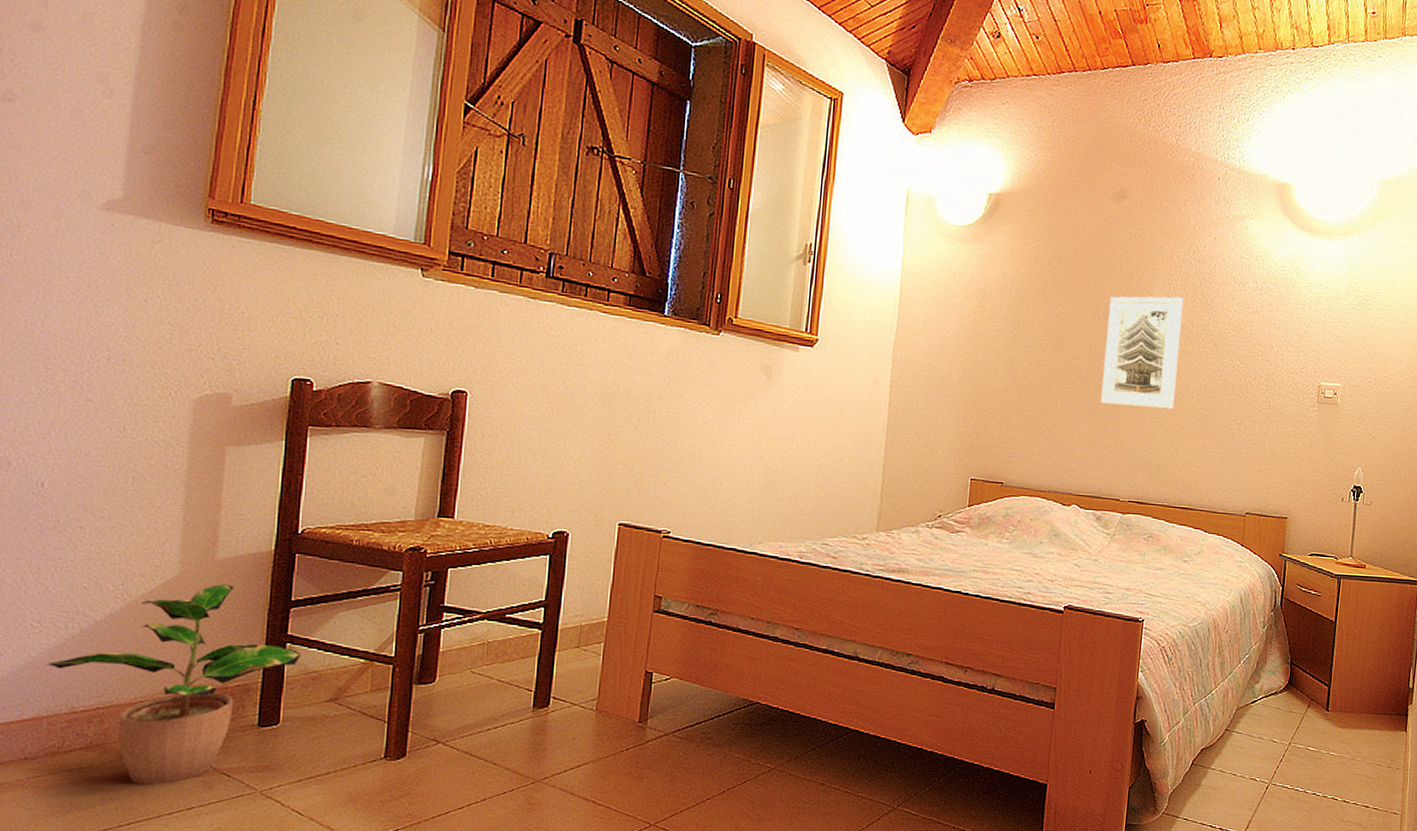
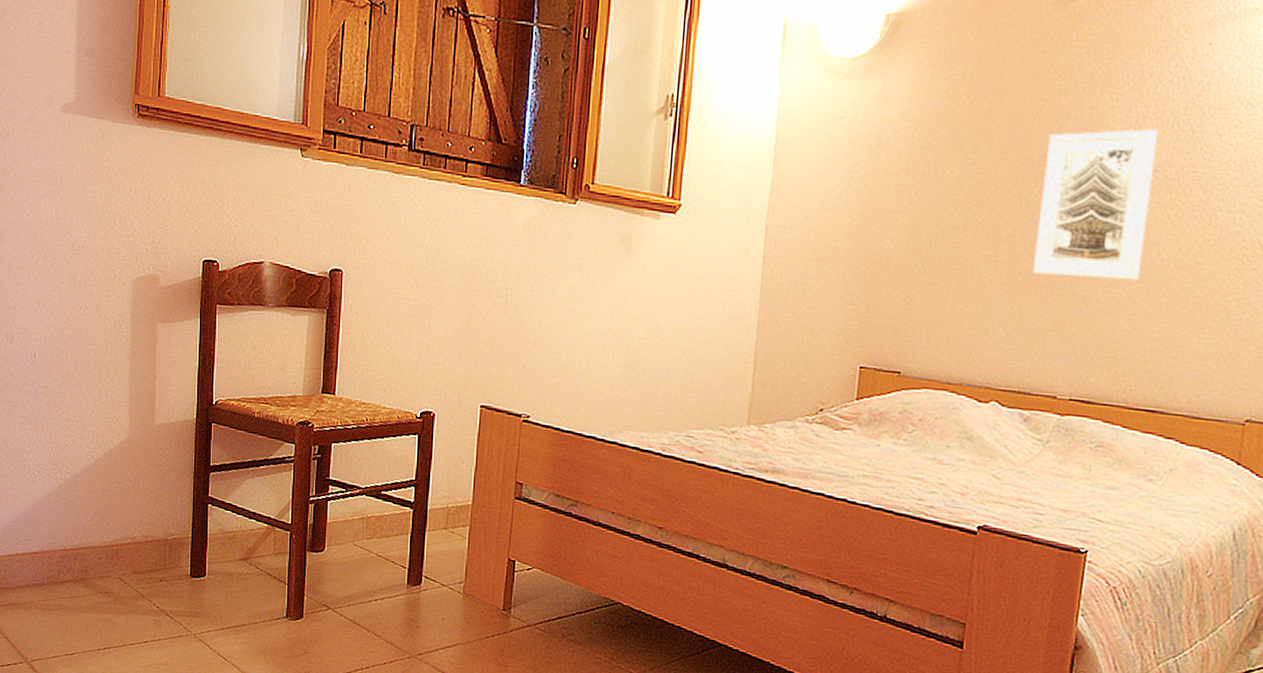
potted plant: present [47,583,301,785] -> none [45,447,219,619]

